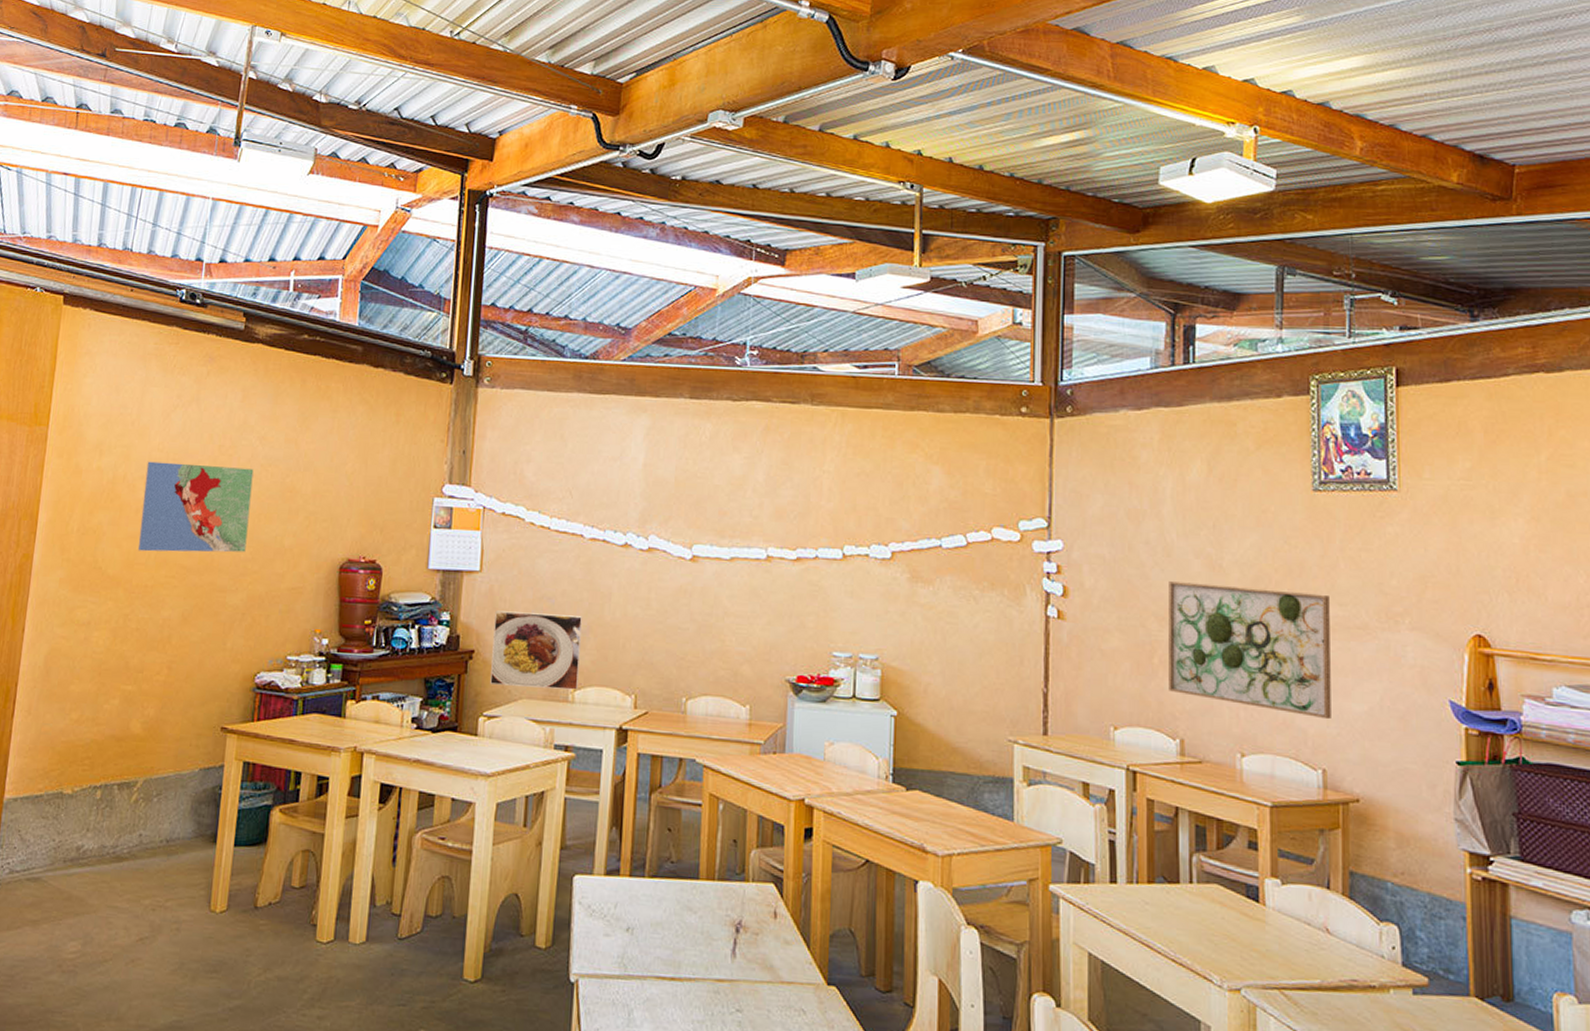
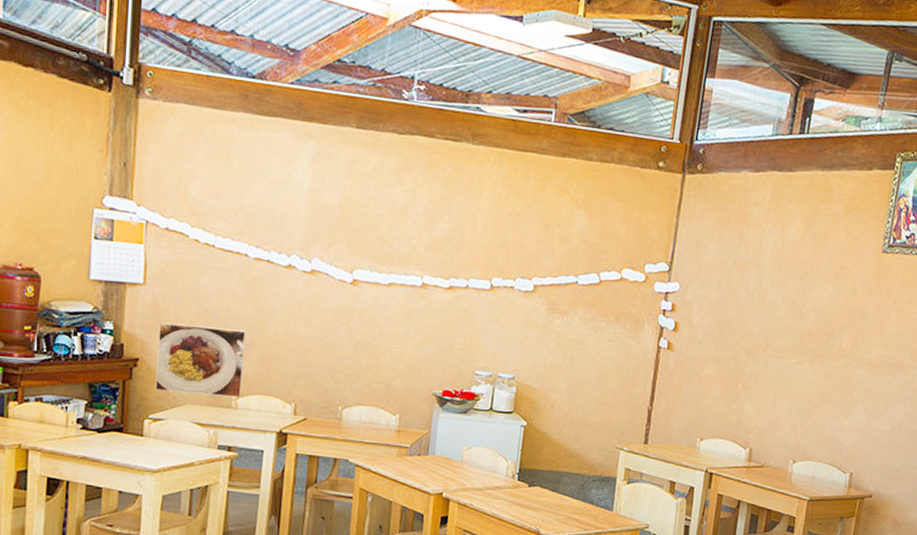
wall art: present [1169,581,1331,720] -> none [746,322,879,436]

